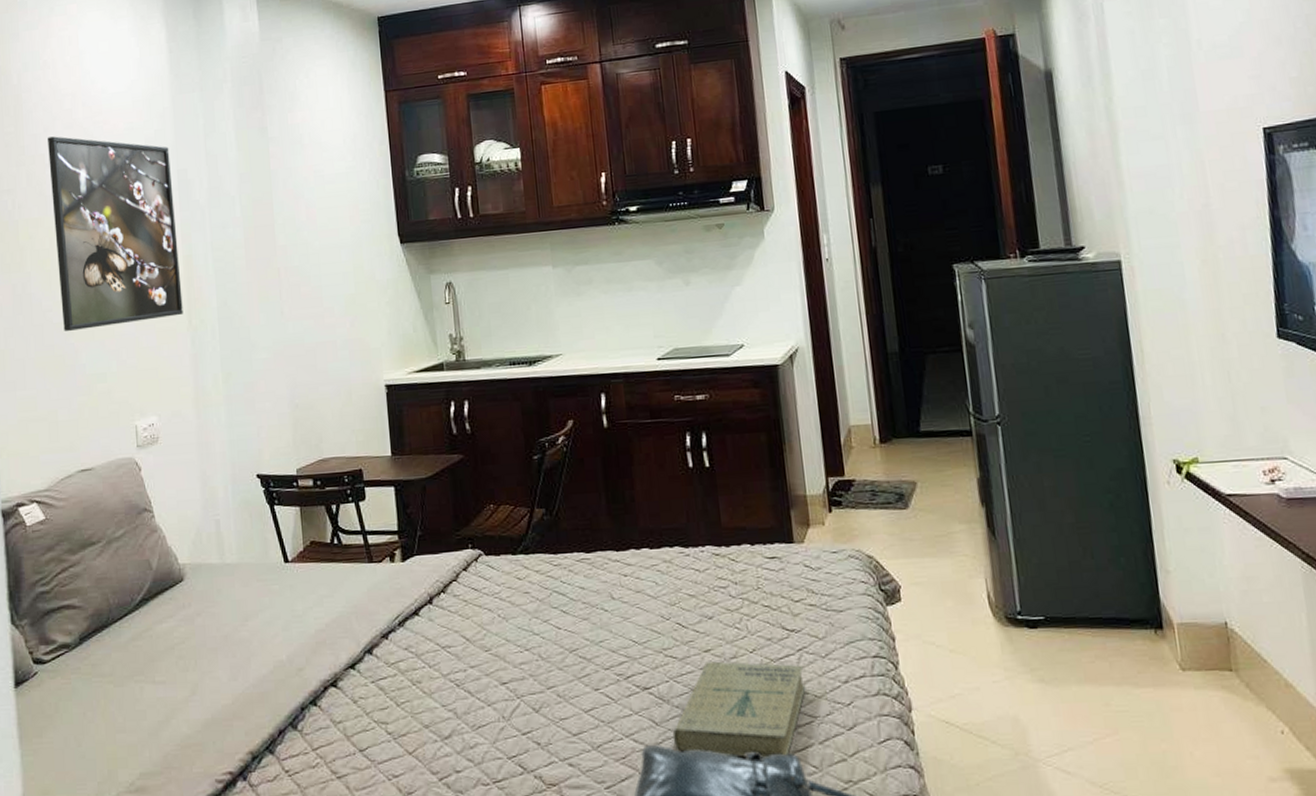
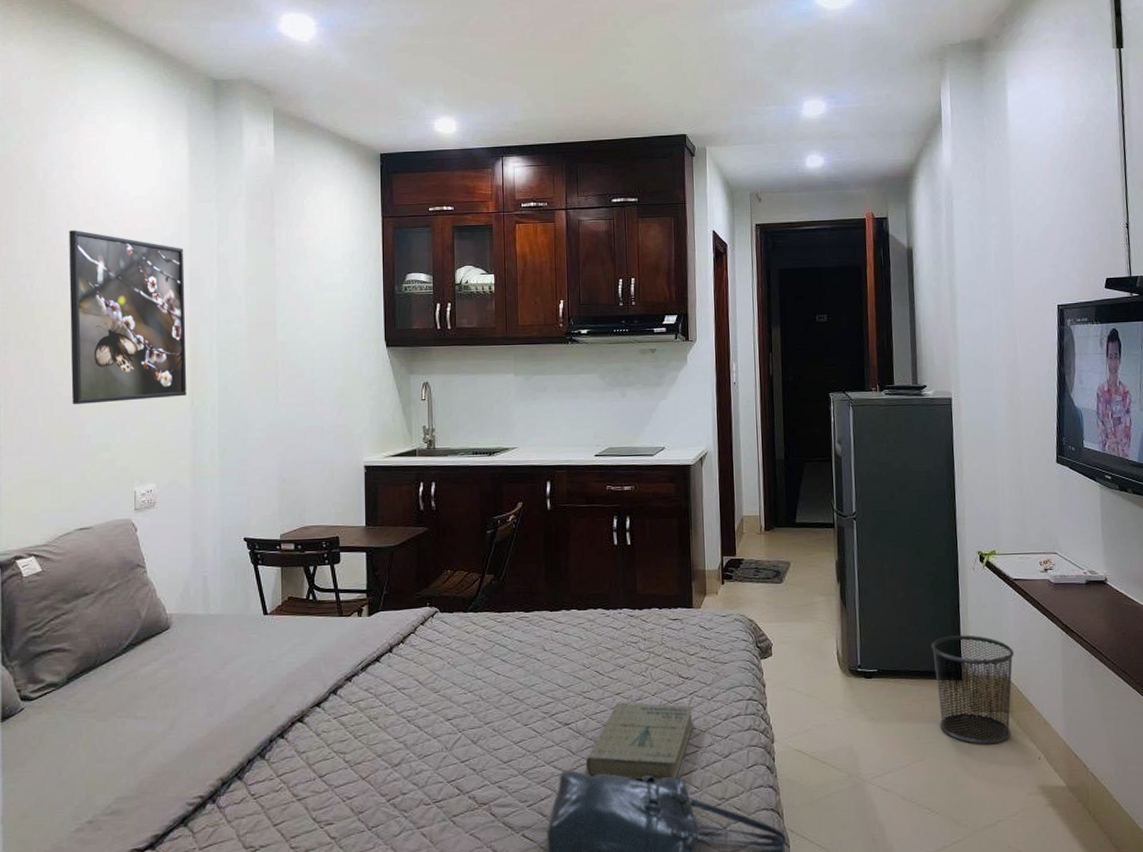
waste bin: none [1116,569,1239,714] -> present [931,635,1015,745]

